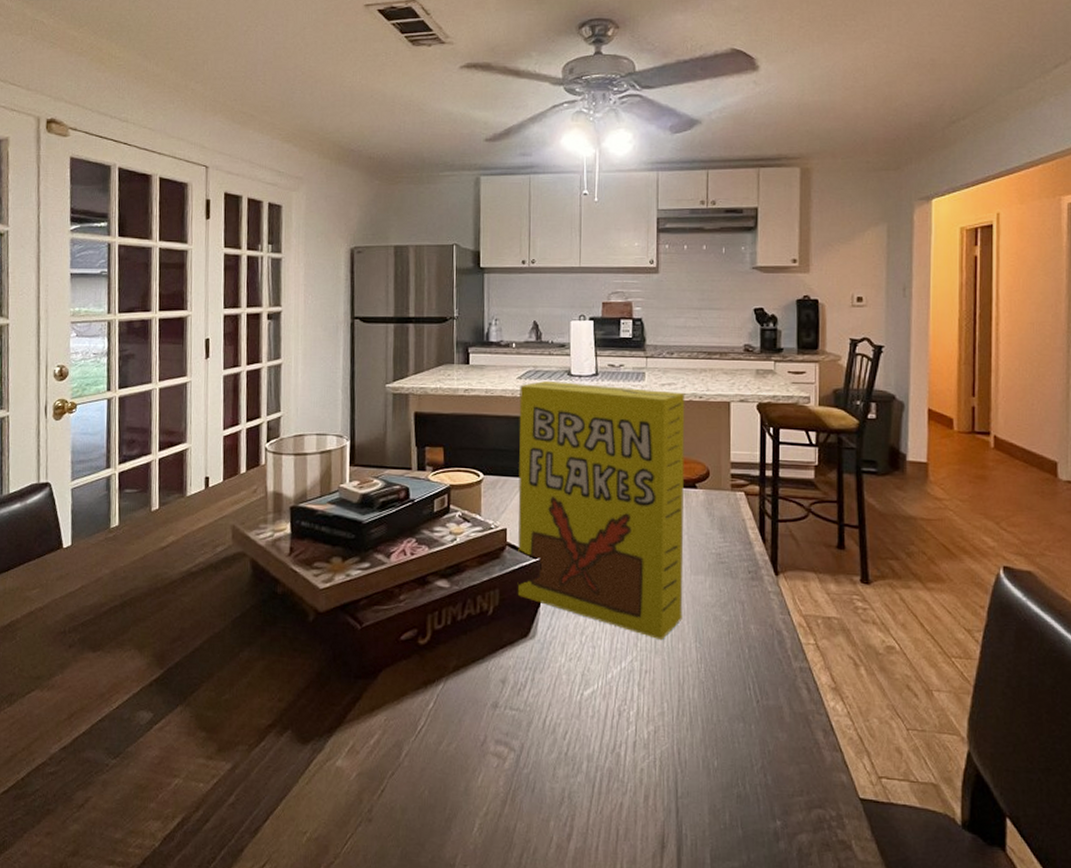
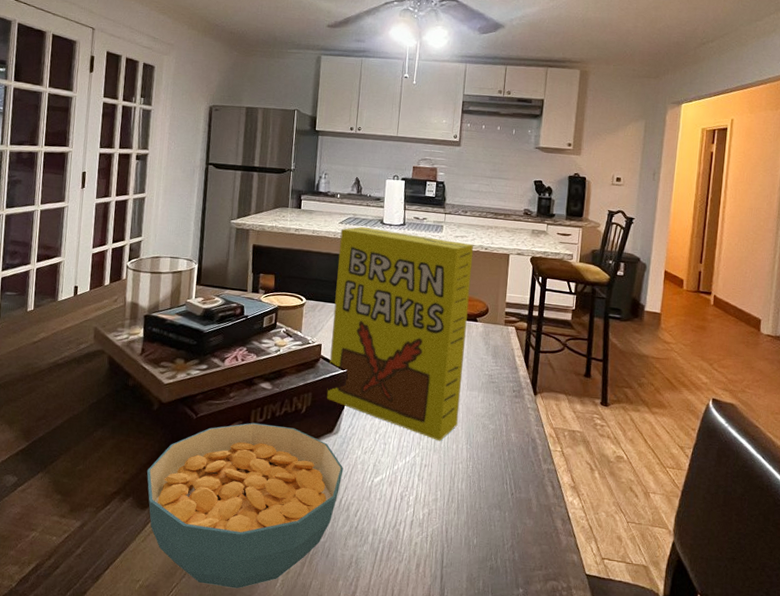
cereal bowl: none [306,630,545,837] -> present [146,422,344,589]

